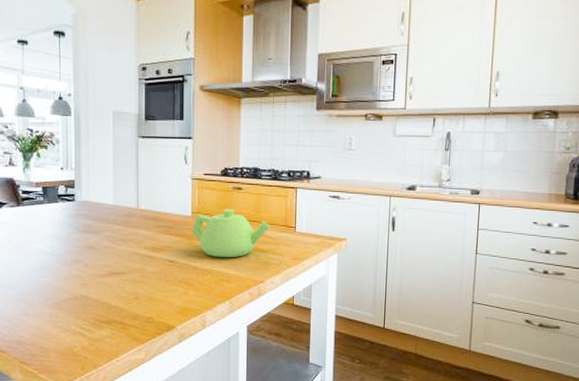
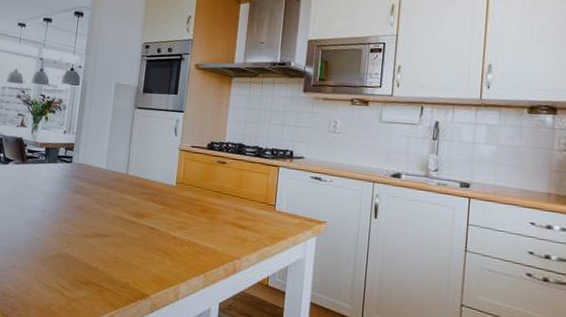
teapot: present [191,209,271,258] -> none [174,182,251,231]

